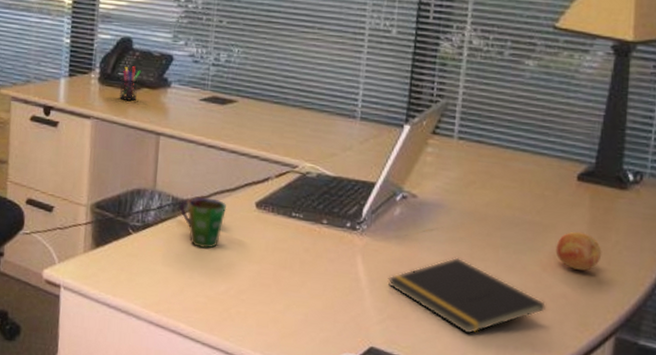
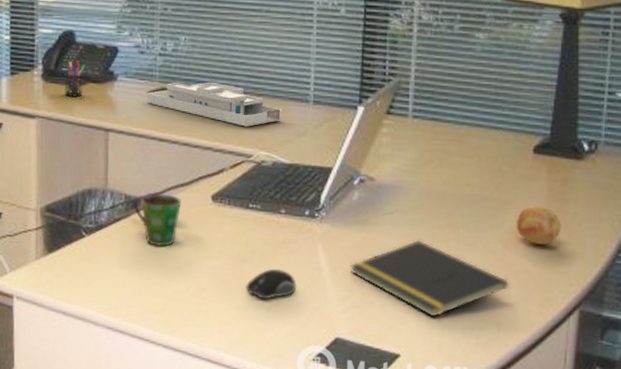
desk organizer: none [198,92,330,139] -> present [147,82,283,127]
computer mouse: none [284,276,335,306] -> present [246,268,297,300]

